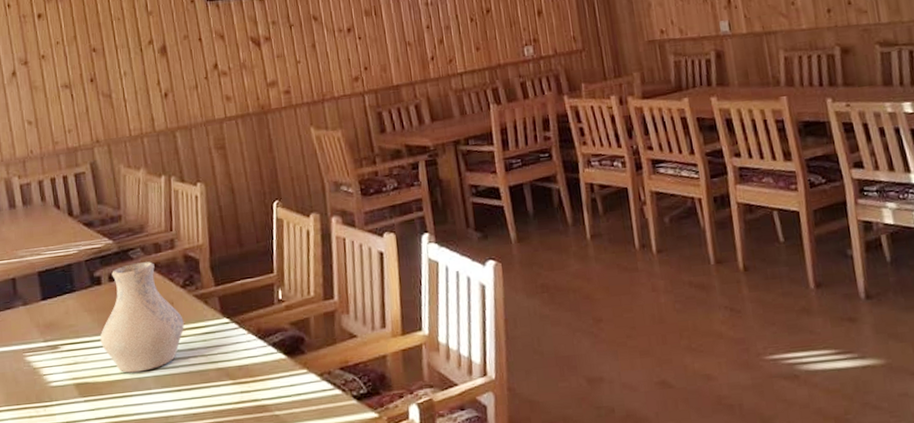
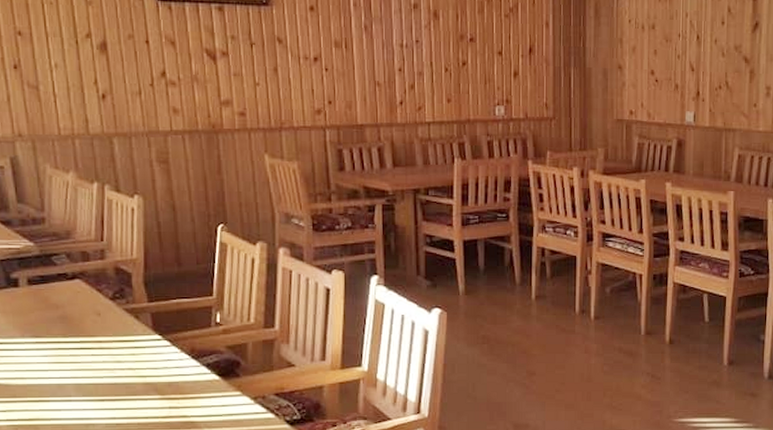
vase: present [100,262,184,373] -> none [15,269,111,379]

